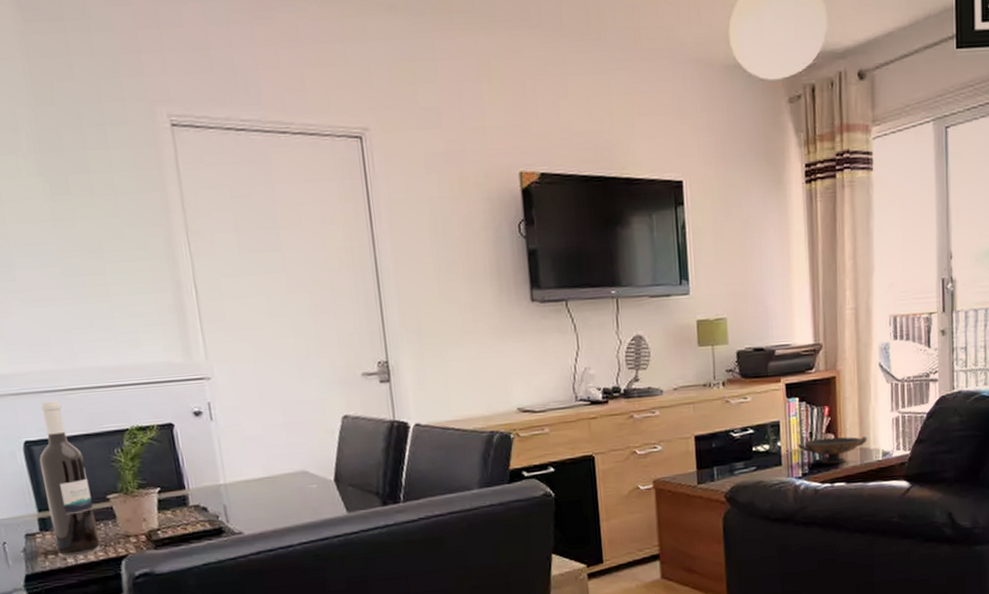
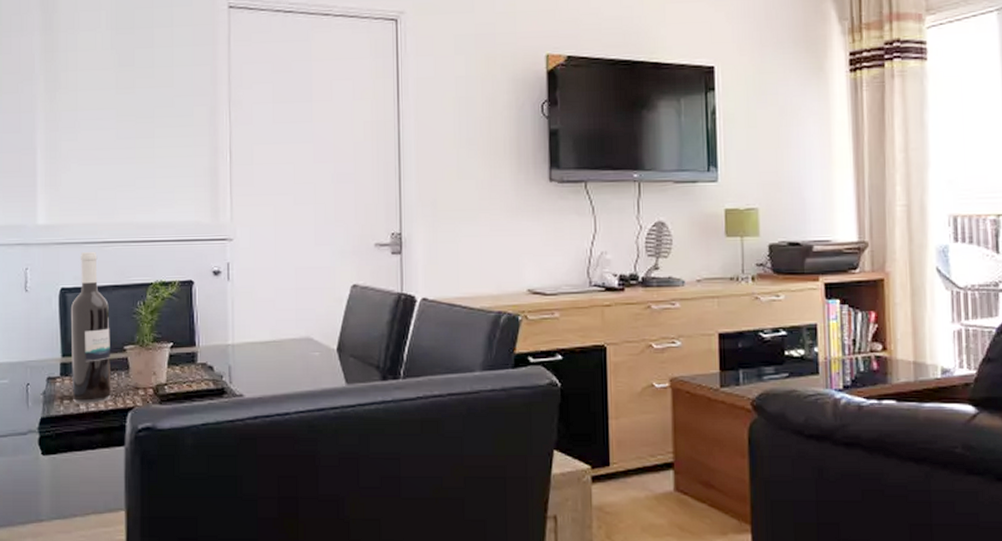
decorative bowl: present [797,436,867,465] -> none [837,347,922,378]

